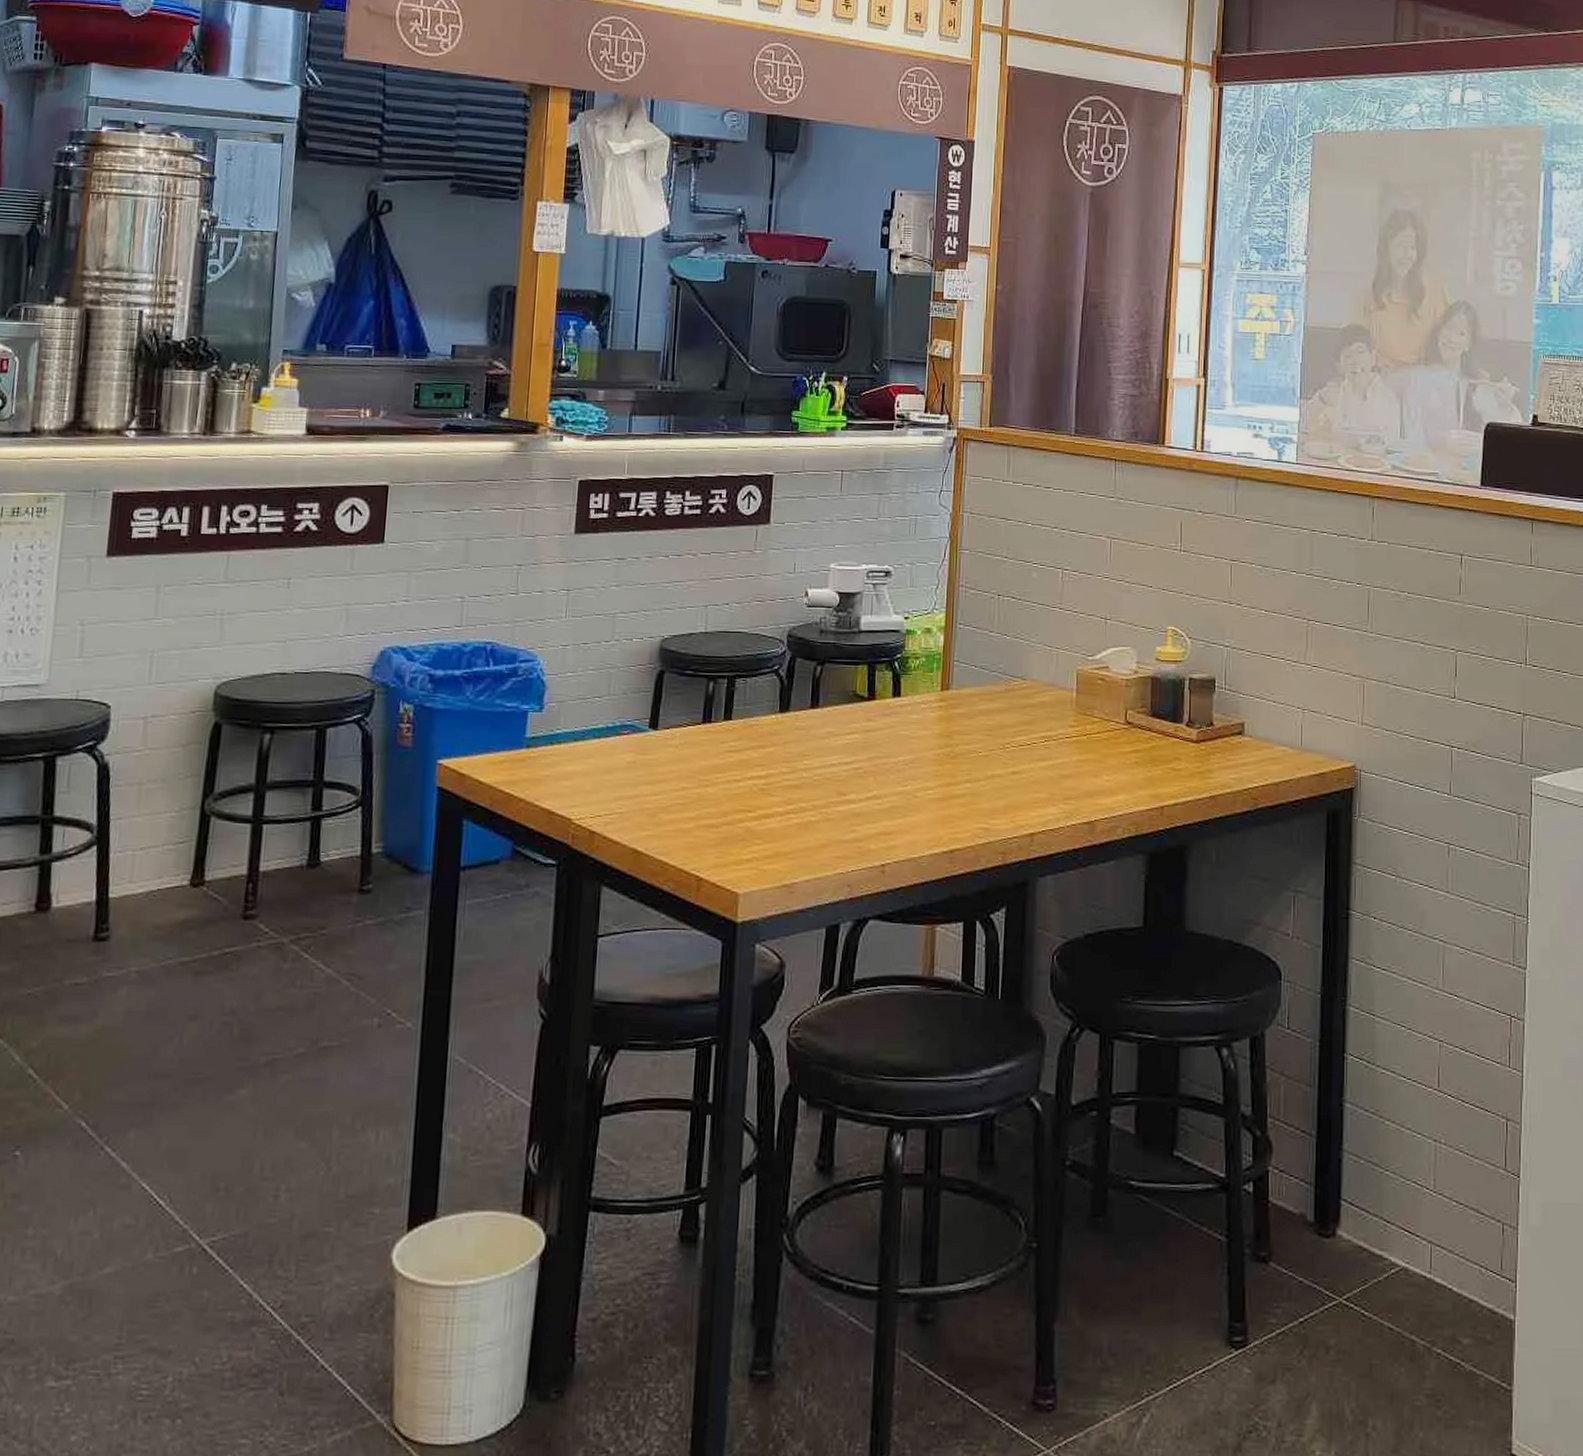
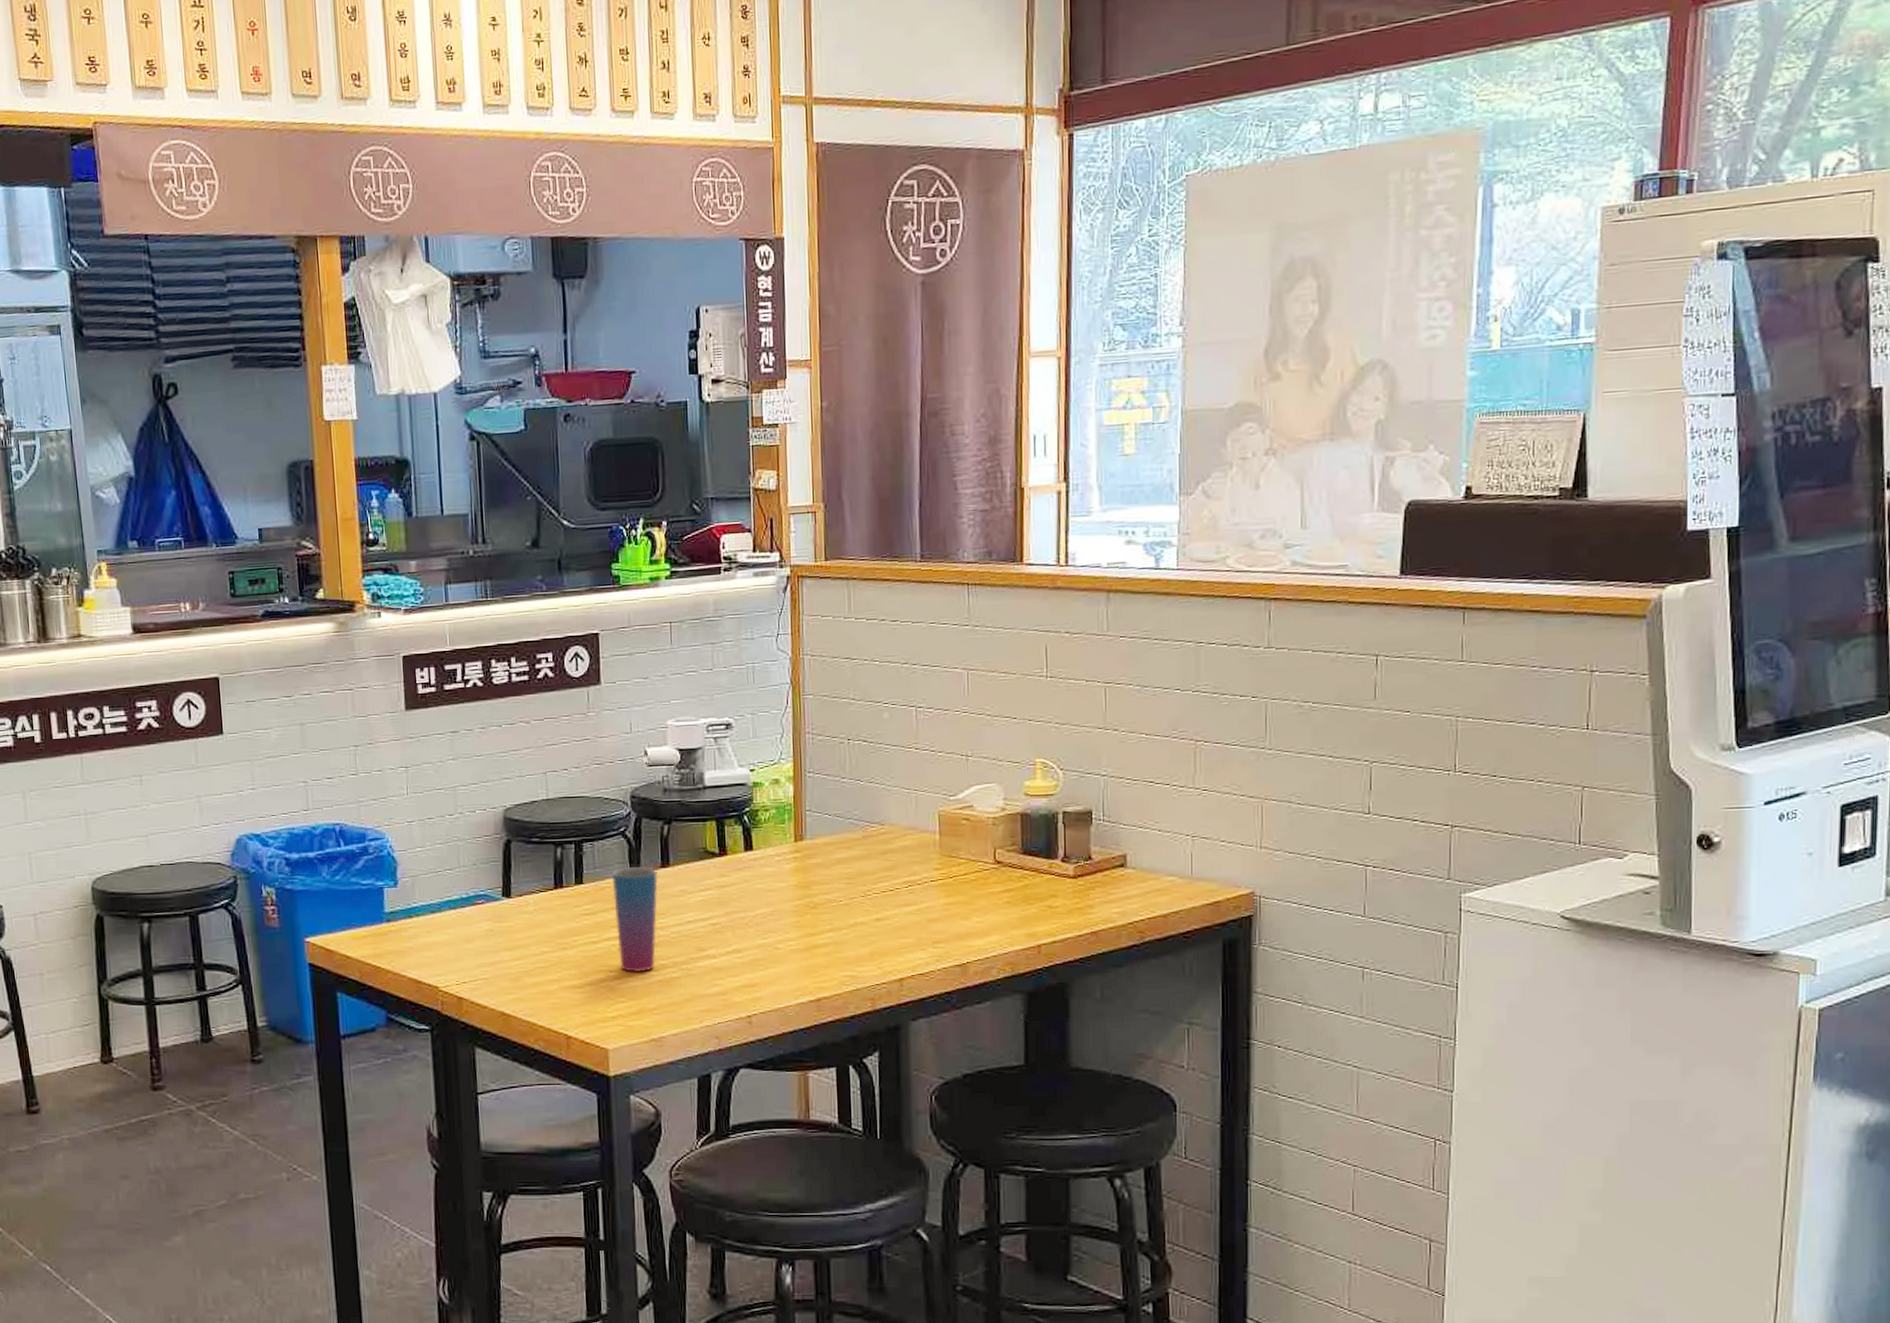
cup: none [759,706,806,815] -> present [612,867,658,973]

